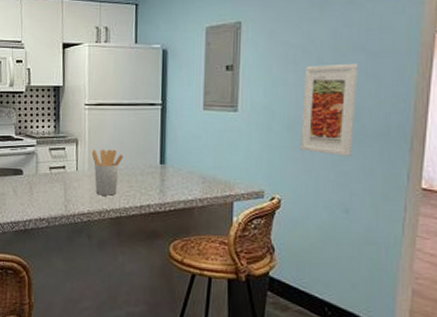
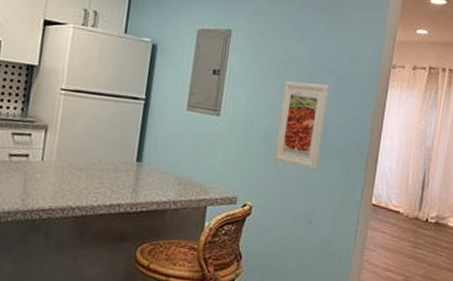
utensil holder: present [91,149,123,196] -> none [60,139,98,192]

